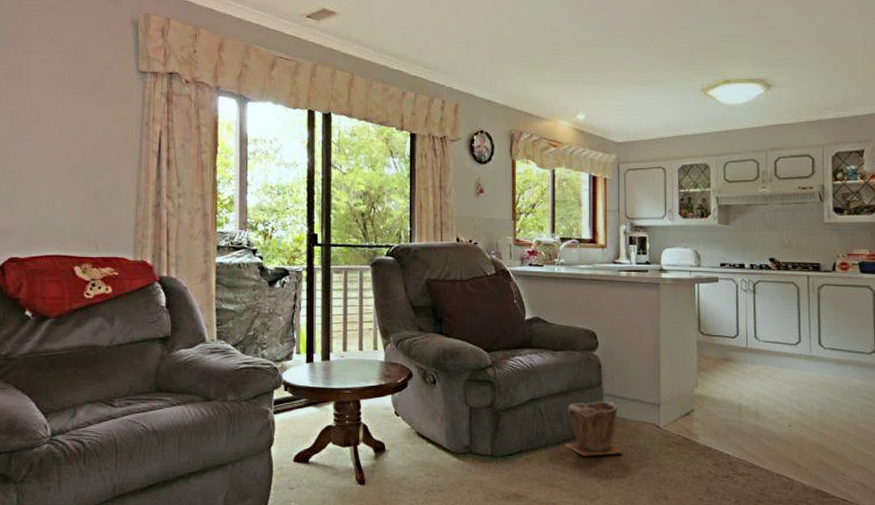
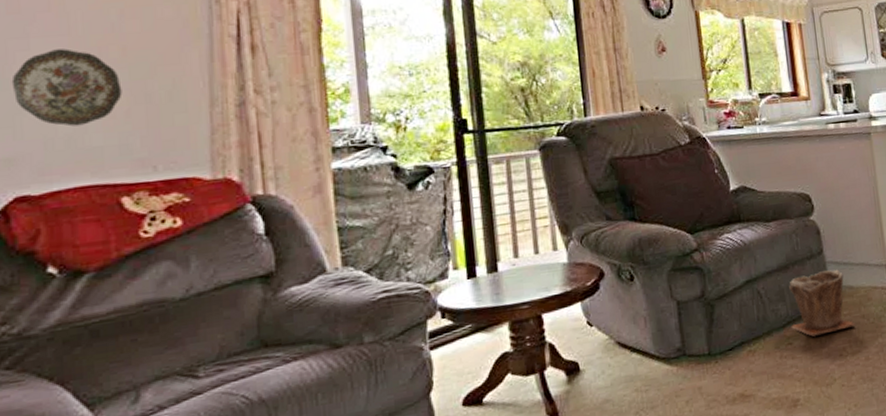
decorative plate: none [12,152,80,210] -> present [11,48,123,127]

